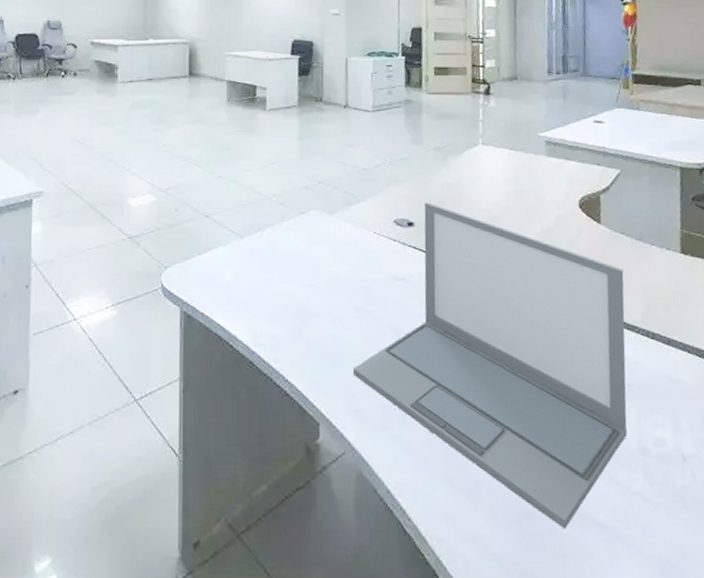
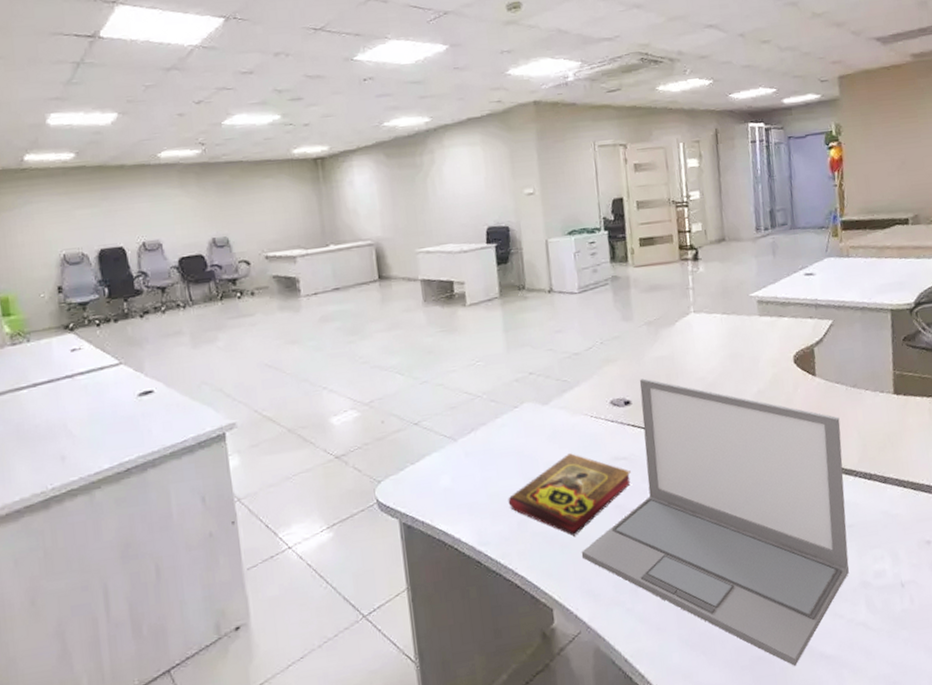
book: none [286,266,409,351] -> present [508,453,631,536]

